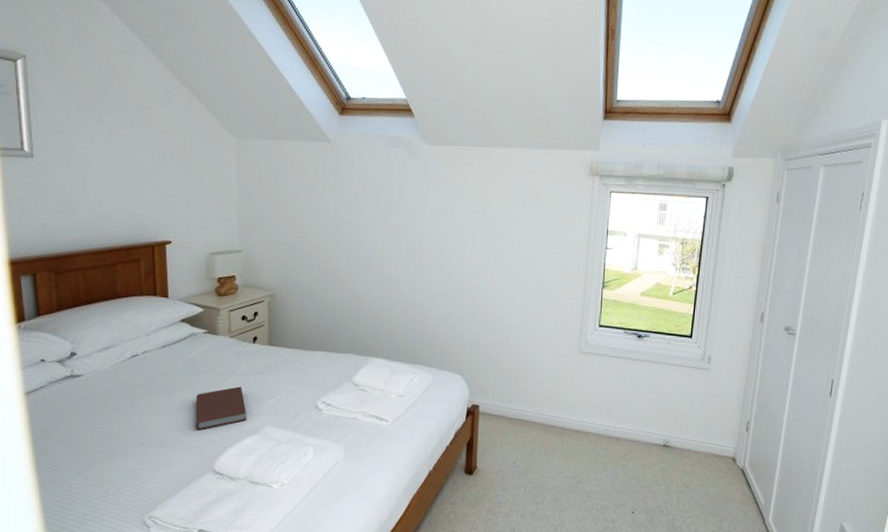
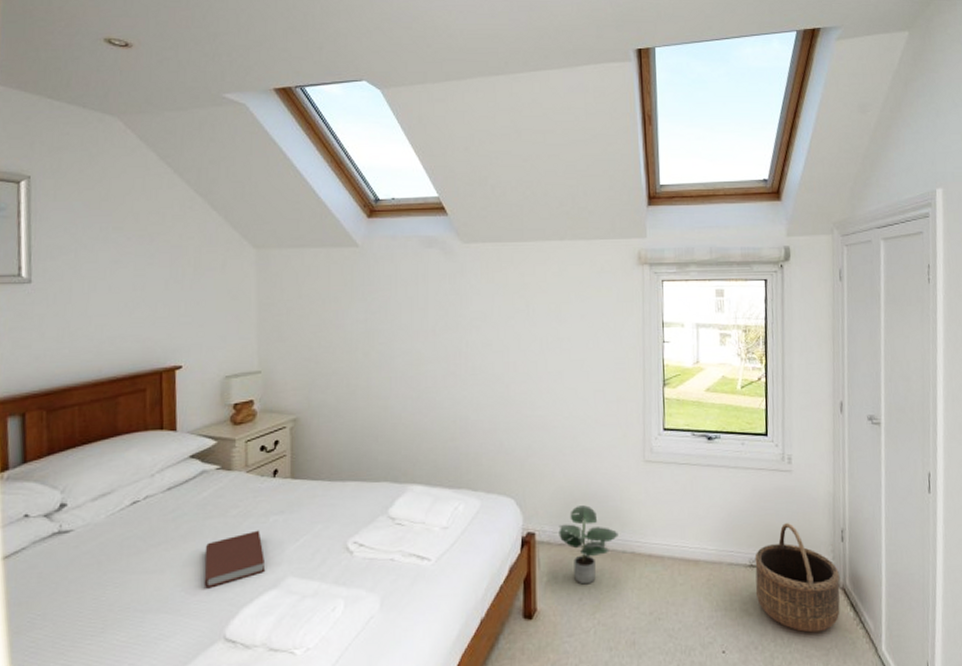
potted plant: none [499,386,551,450] -> present [558,505,618,585]
basket: none [665,413,741,503] -> present [754,523,841,633]

